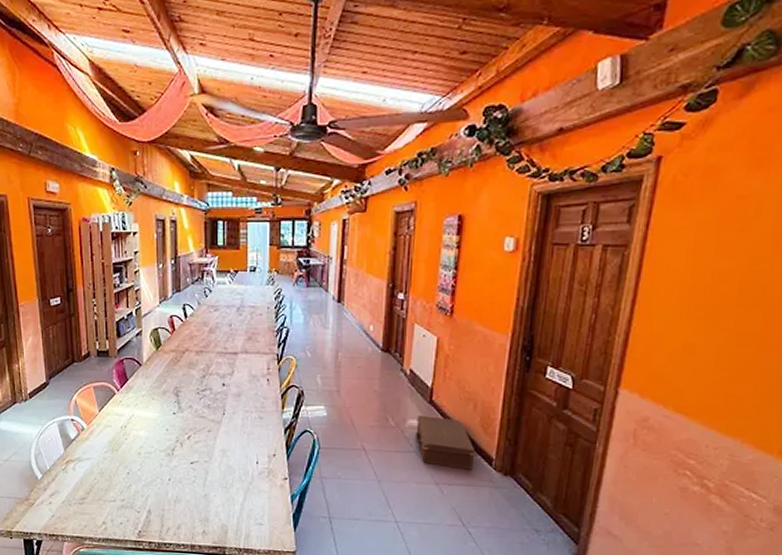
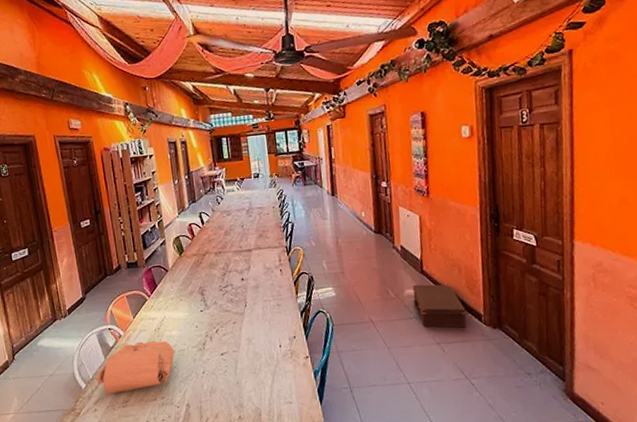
bag: none [53,437,140,489] -> present [95,340,175,394]

